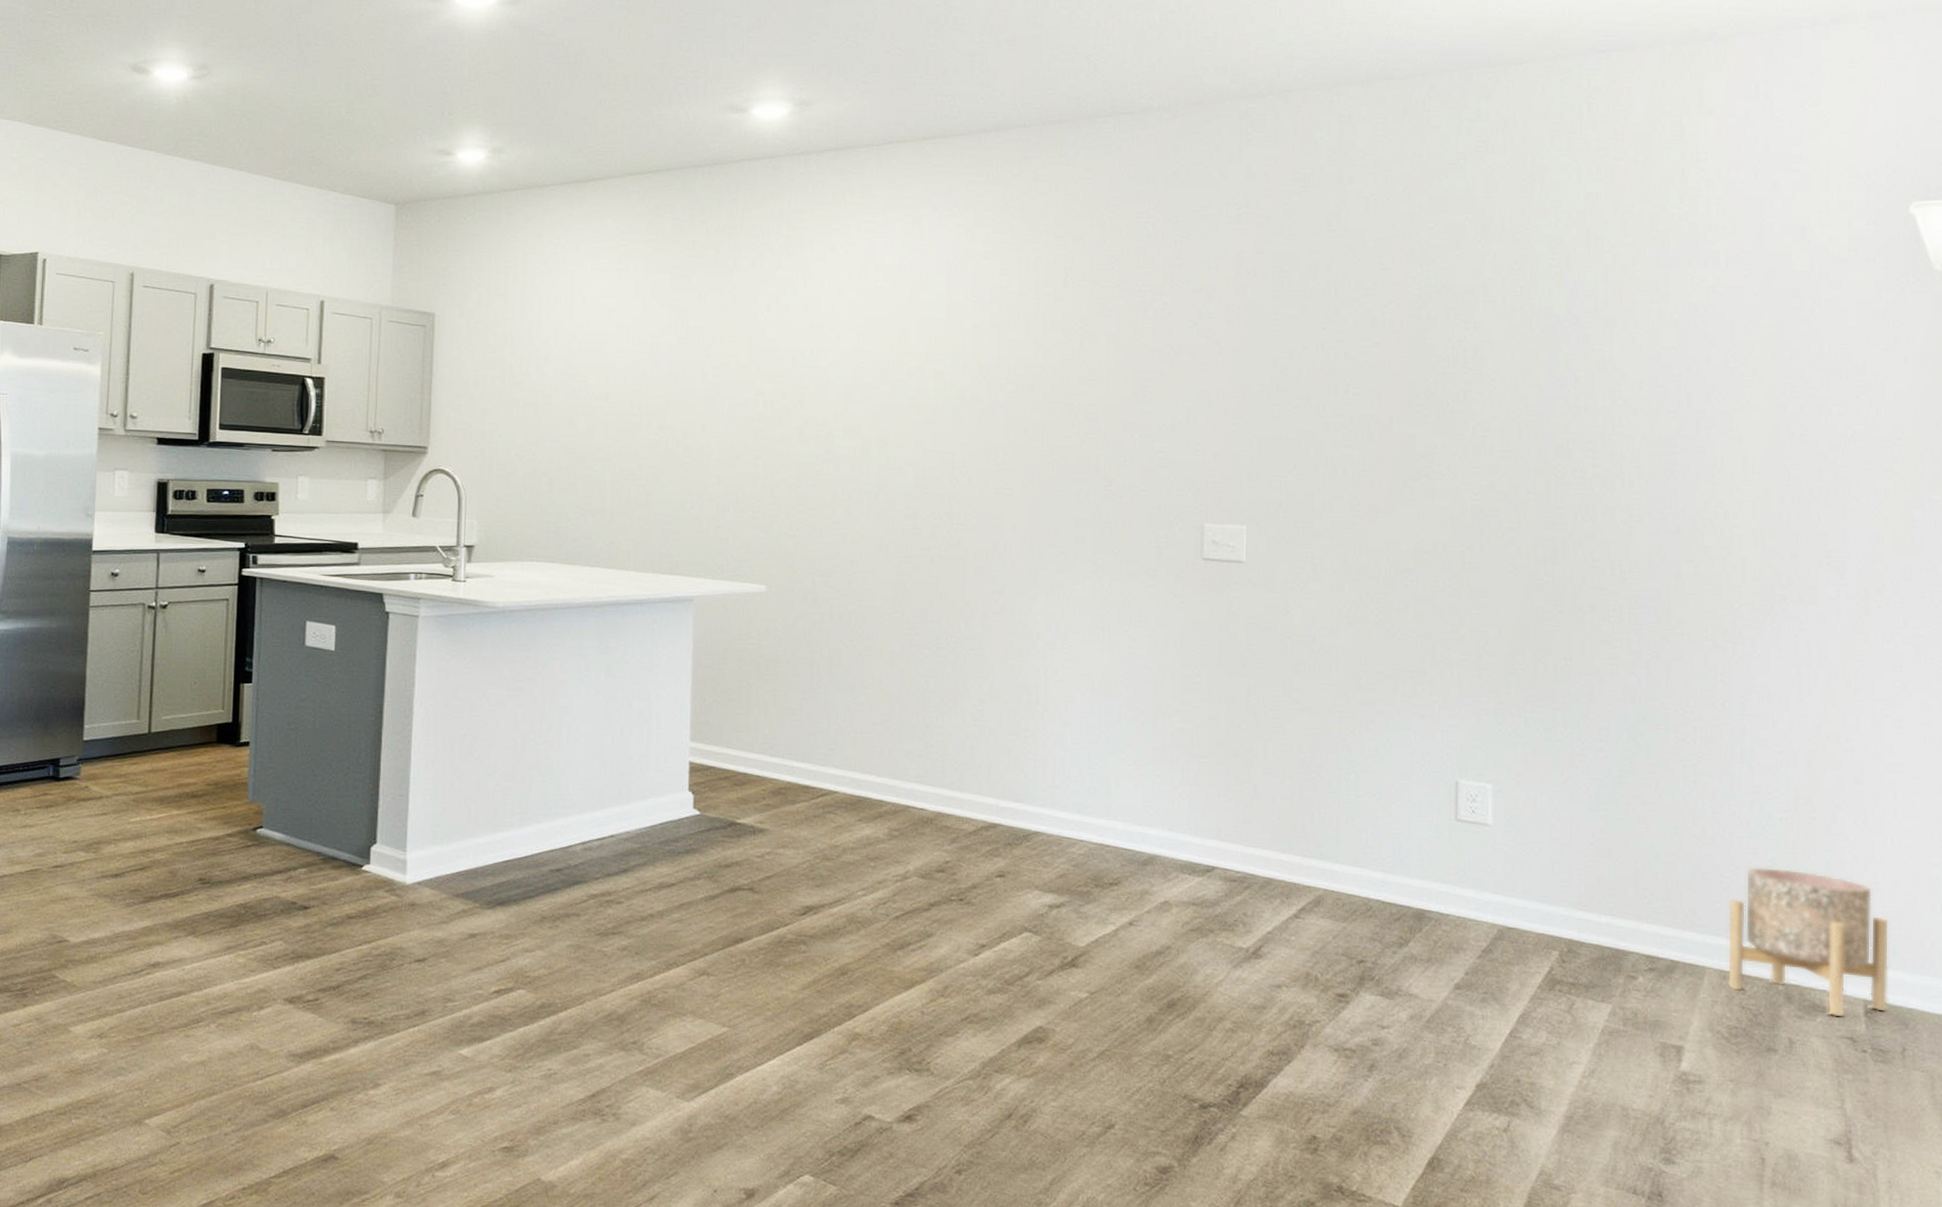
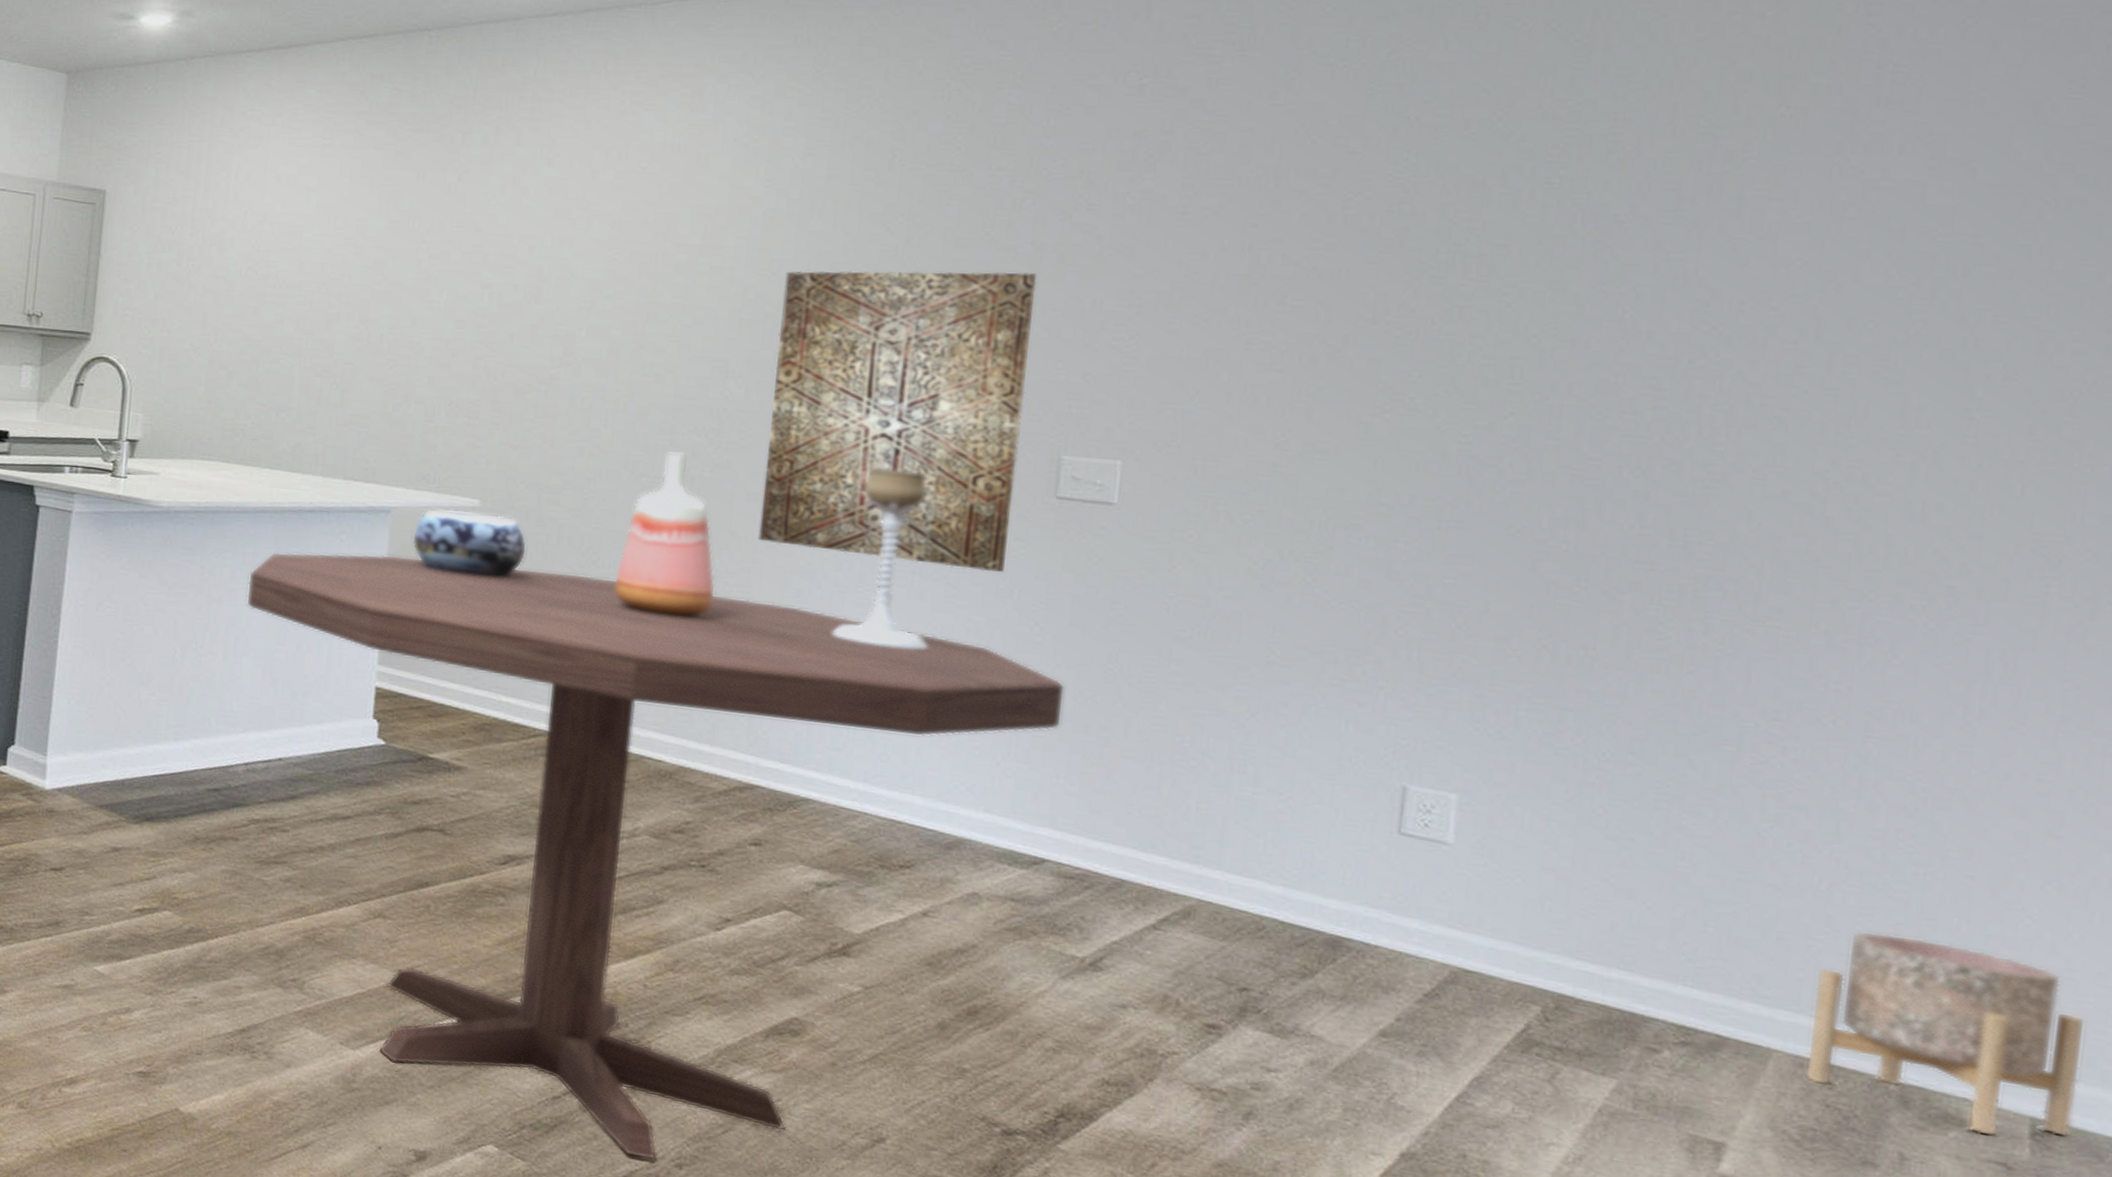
dining table: none [576,639,1220,1168] -> present [246,552,1066,1159]
decorative bowl: none [713,595,807,655] -> present [412,508,528,578]
vase: none [877,534,957,680] -> present [614,451,716,617]
wall art: none [986,371,1177,625] -> present [758,271,1038,572]
candle holder: none [1047,541,1118,695] -> present [832,467,928,650]

